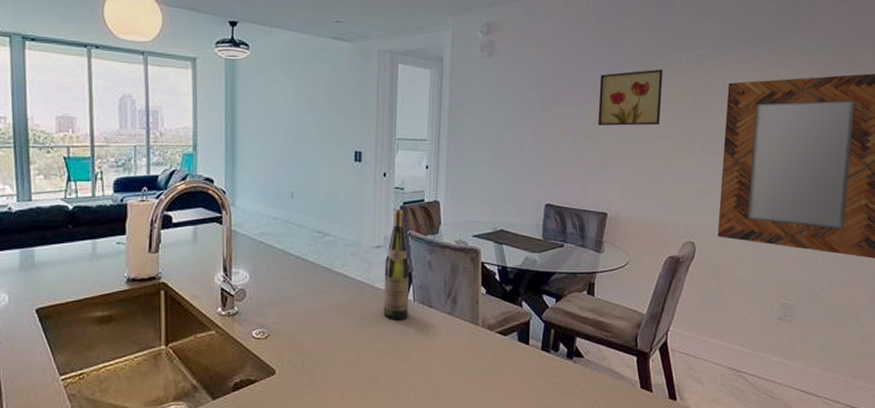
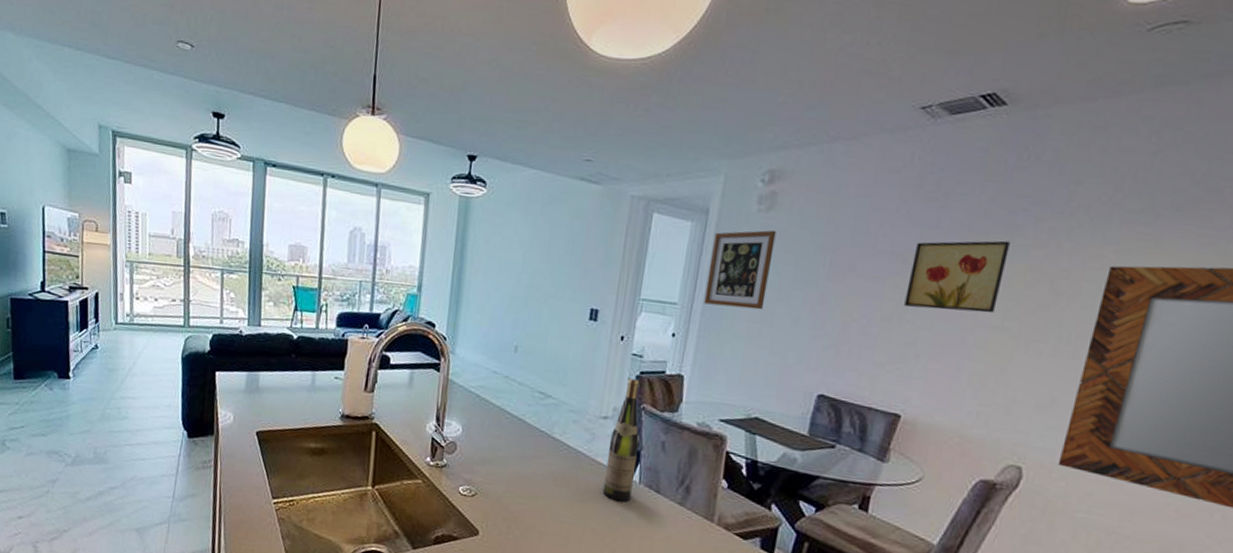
wall art: none [448,72,497,139] -> present [704,230,776,310]

